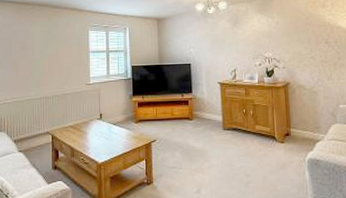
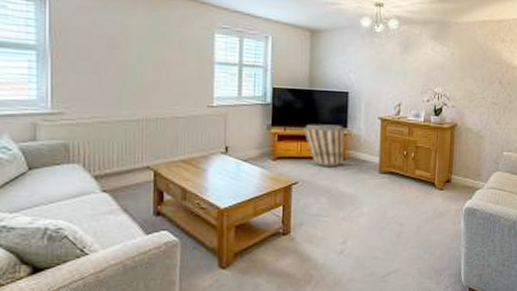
basket: none [157,91,192,126] -> present [304,124,345,166]

